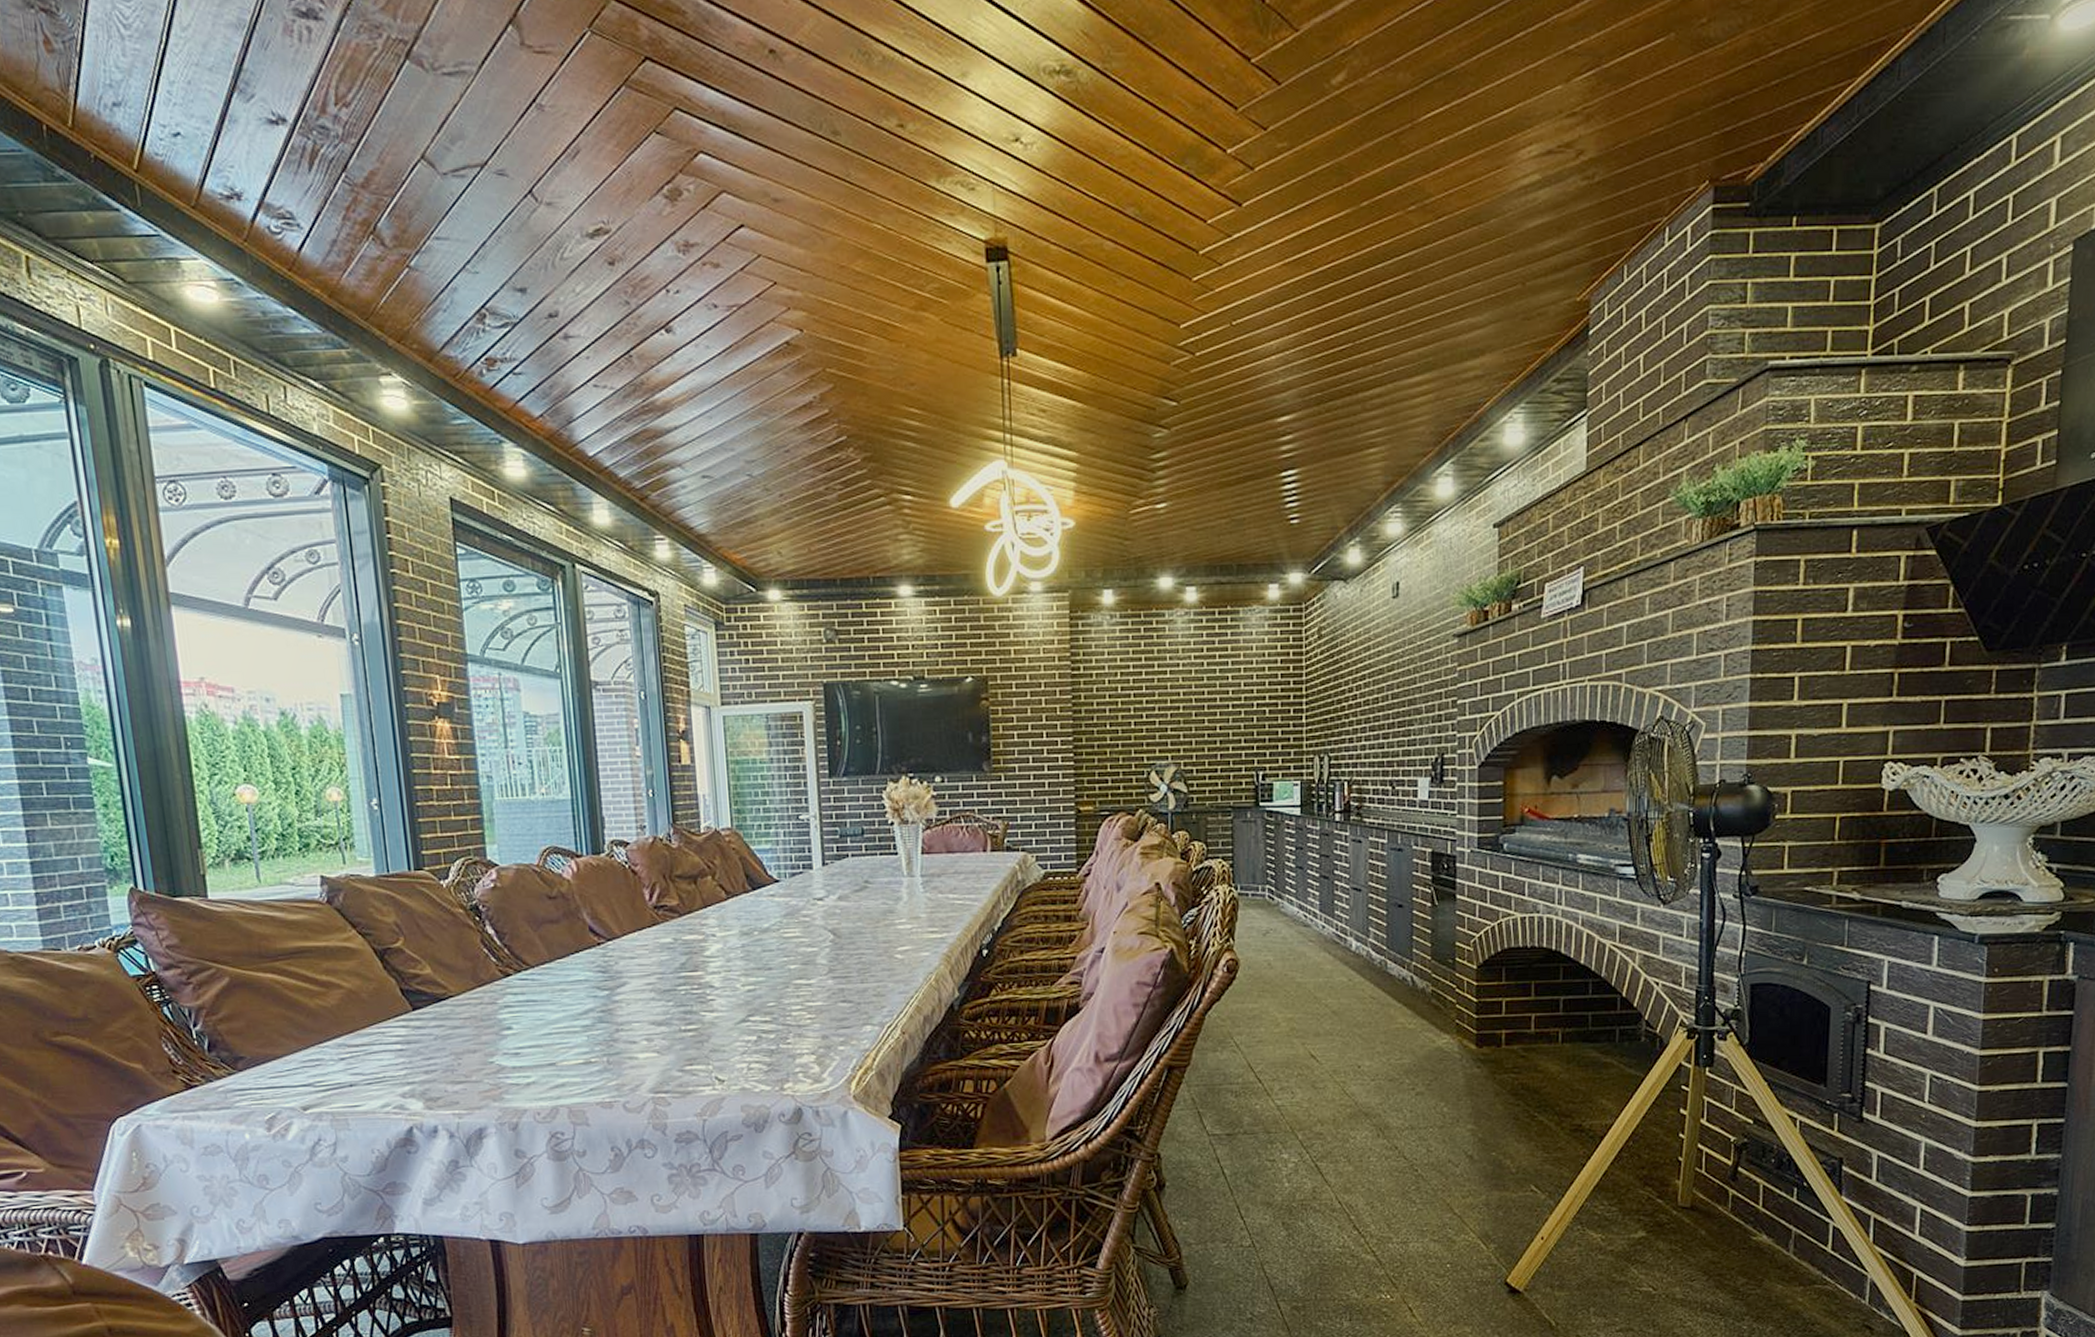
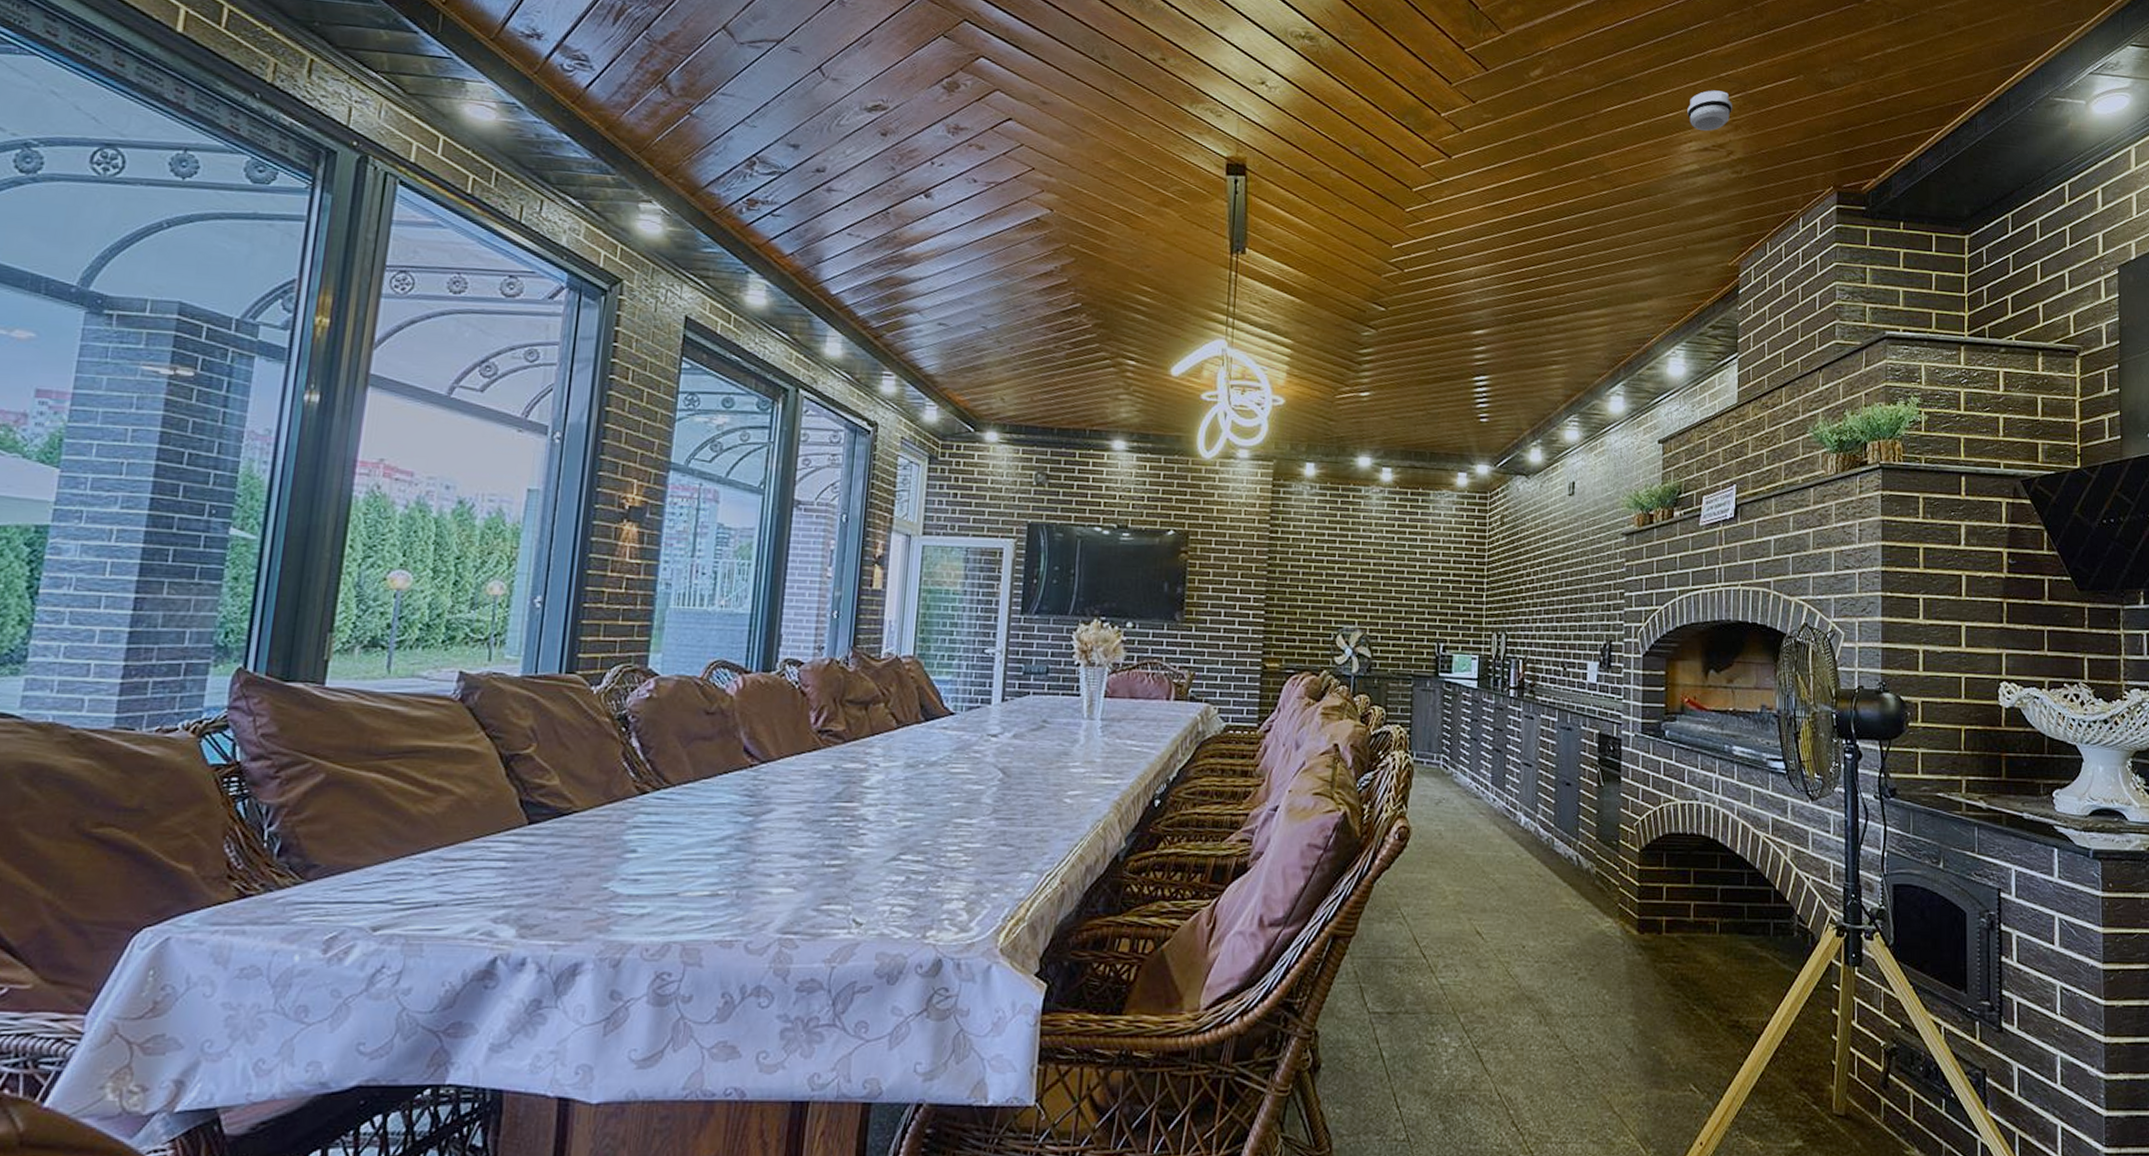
smoke detector: none [1526,70,1583,129] -> present [1687,90,1732,132]

